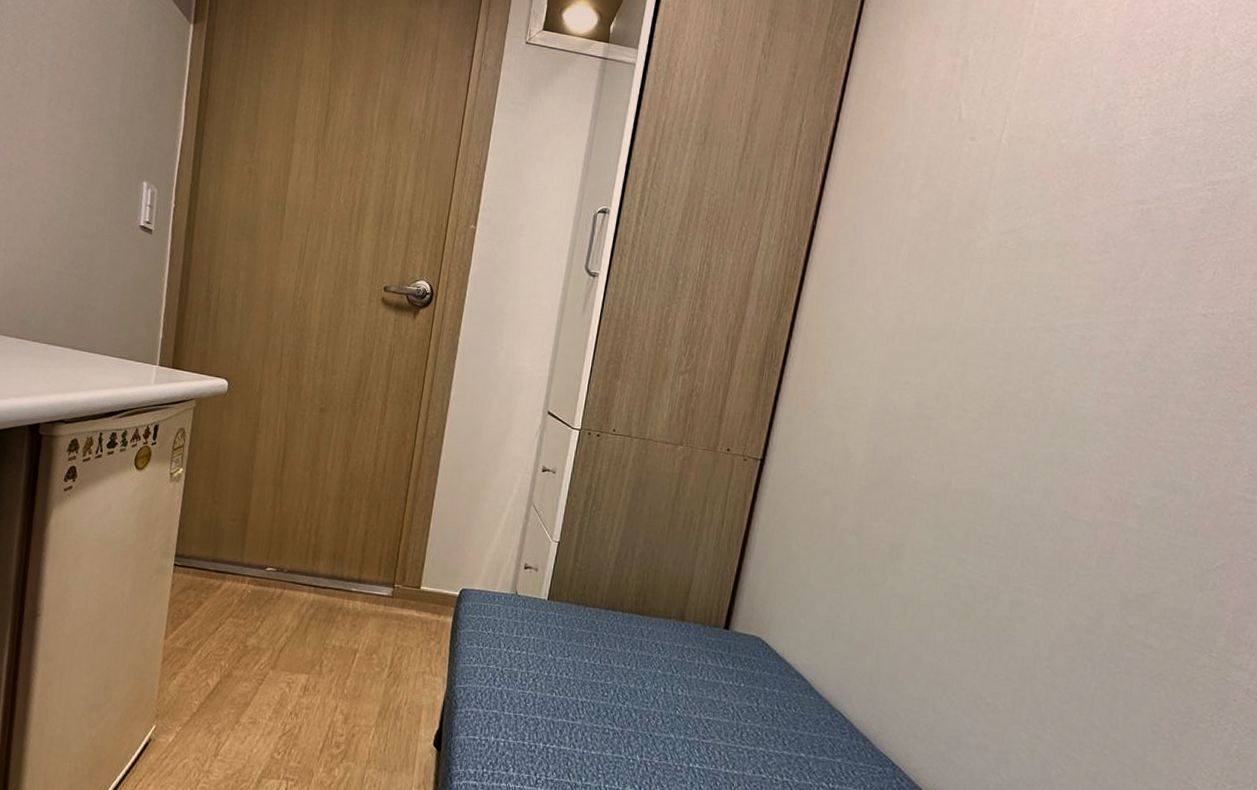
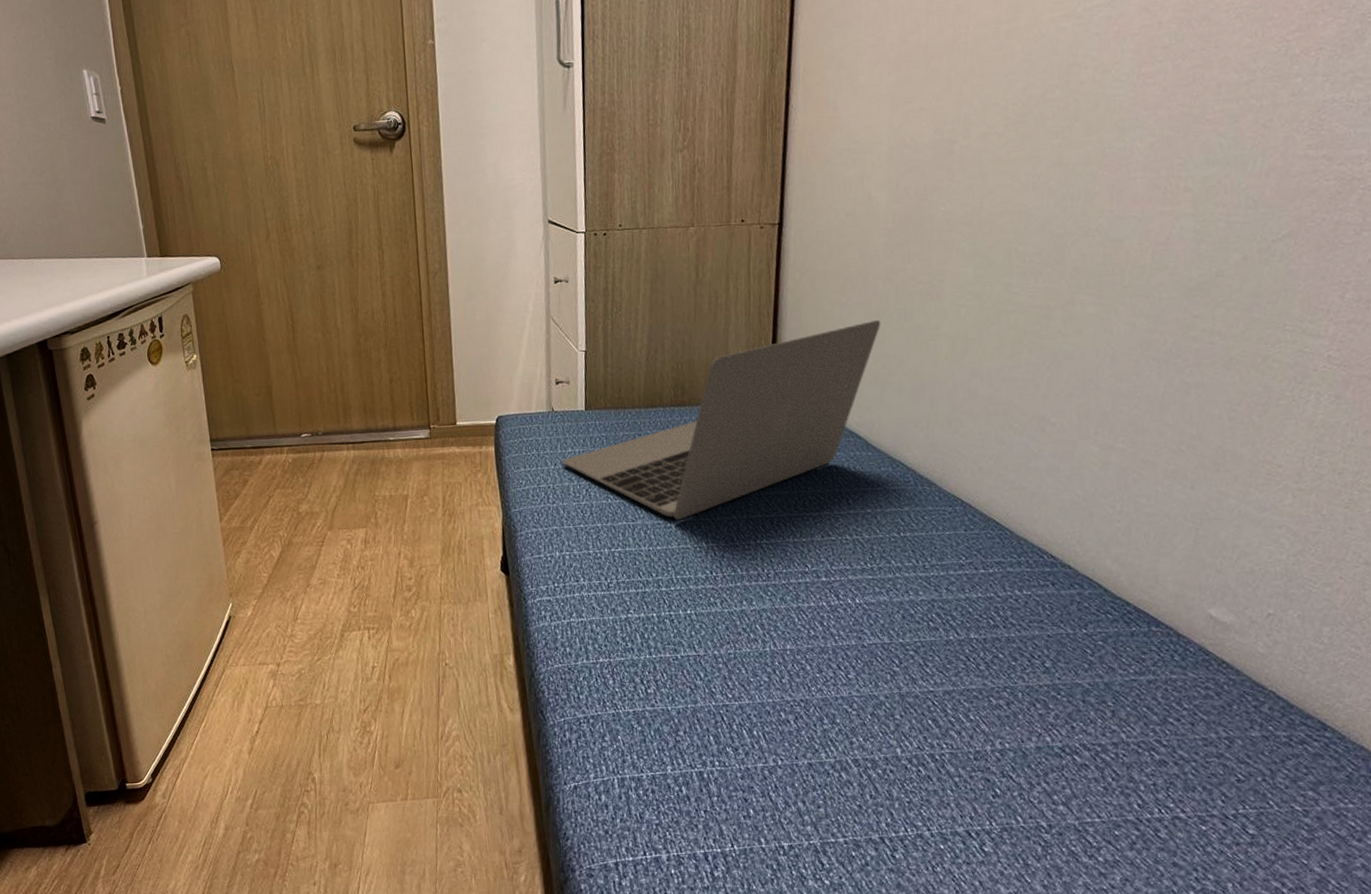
laptop: none [516,568,842,728] -> present [562,319,881,520]

